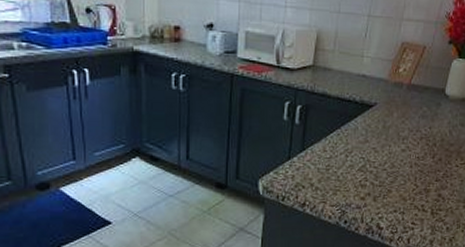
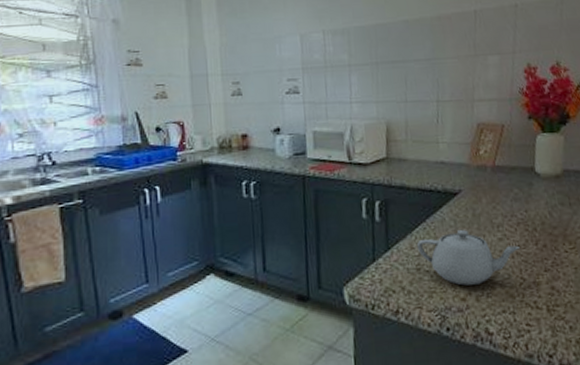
teapot: none [330,138,419,187] -> present [417,229,520,286]

